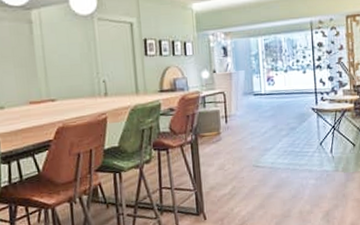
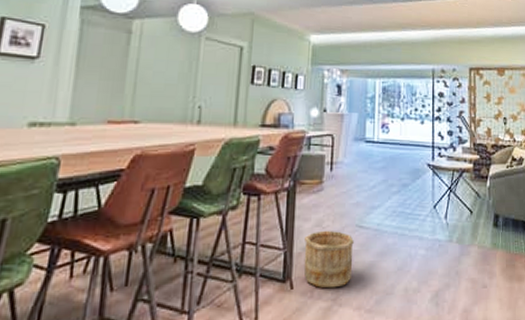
wooden bucket: none [211,171,254,217] -> present [303,230,354,289]

